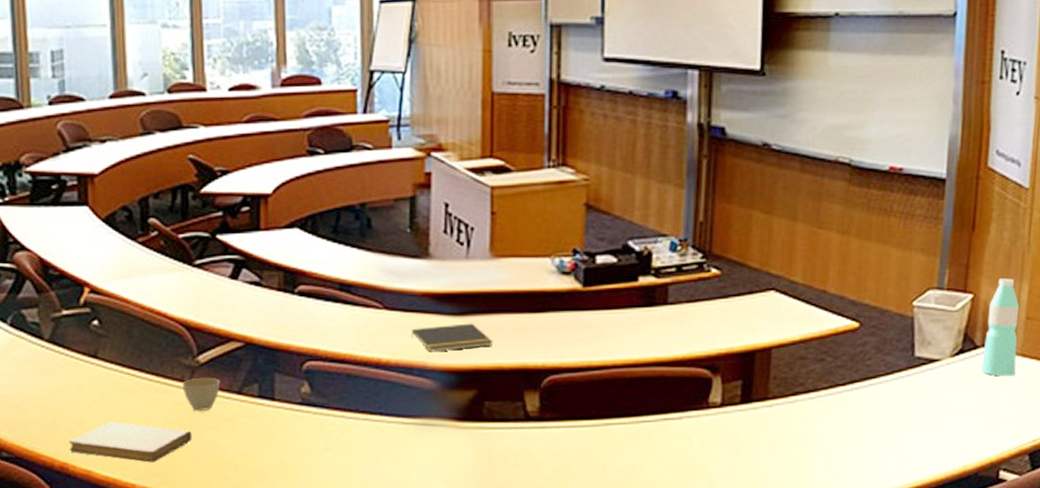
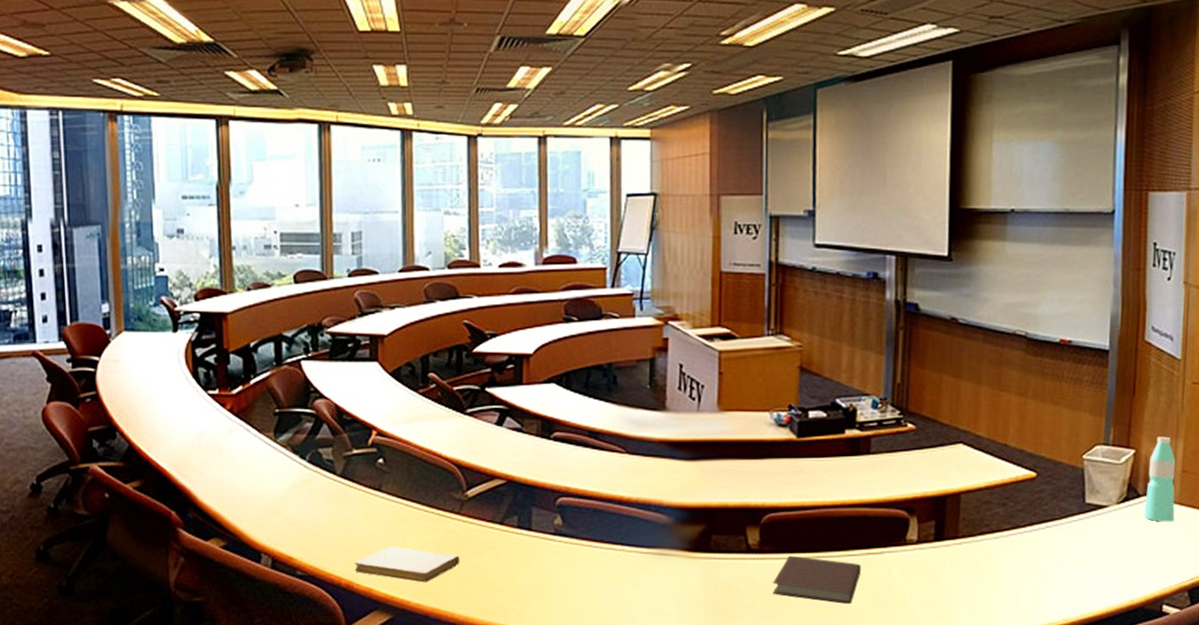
cup: present [182,377,221,411] -> none [453,509,486,538]
notepad: present [411,323,494,353] -> none [649,467,720,492]
notebook: none [555,423,657,478] -> present [773,556,862,605]

